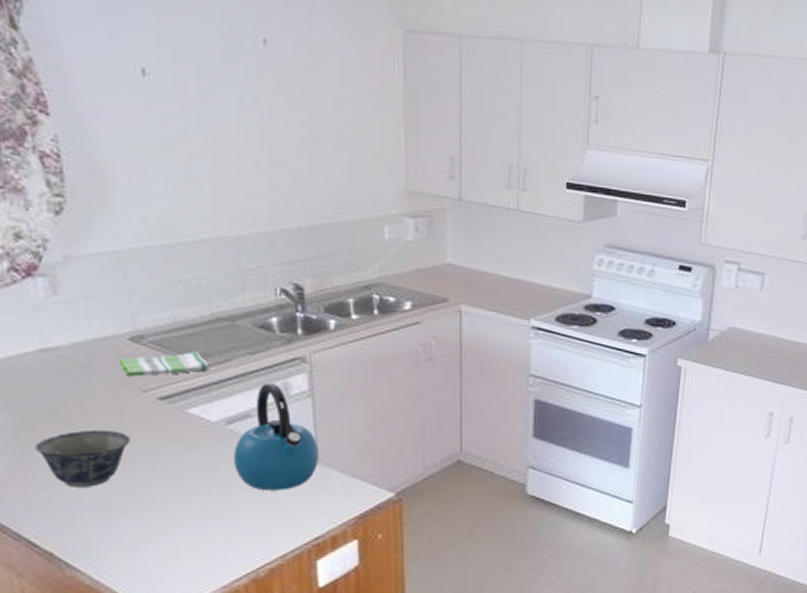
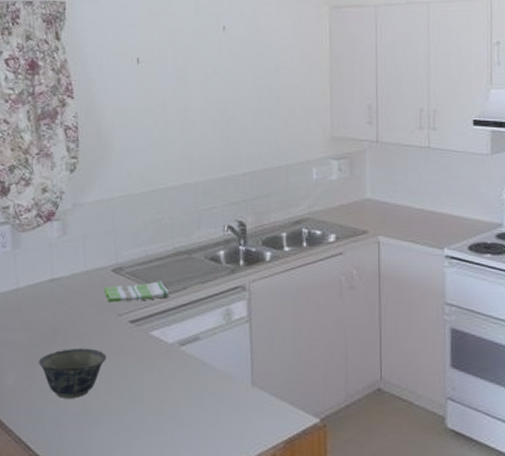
kettle: present [233,384,320,491] -> none [183,310,254,410]

